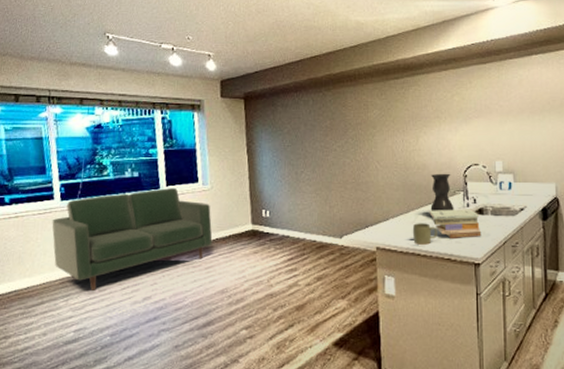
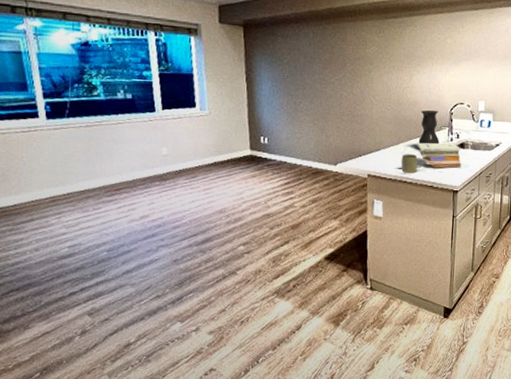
sofa: present [52,188,213,291] -> none [38,111,211,209]

